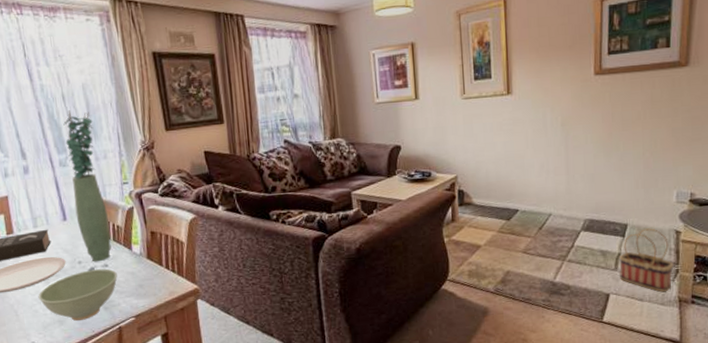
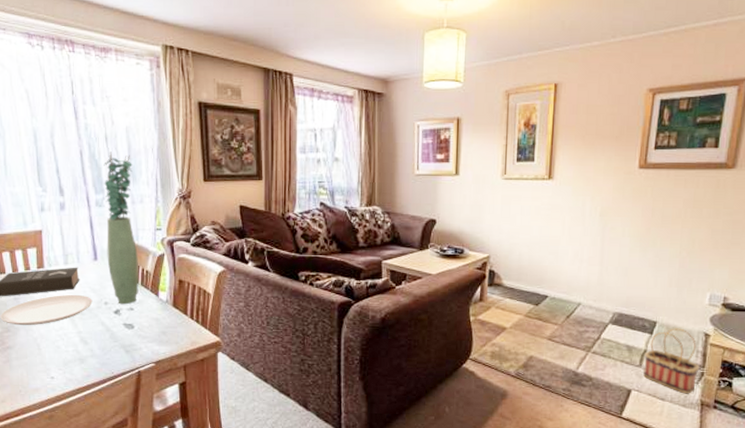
bowl: present [38,269,118,321] -> none [62,312,142,361]

